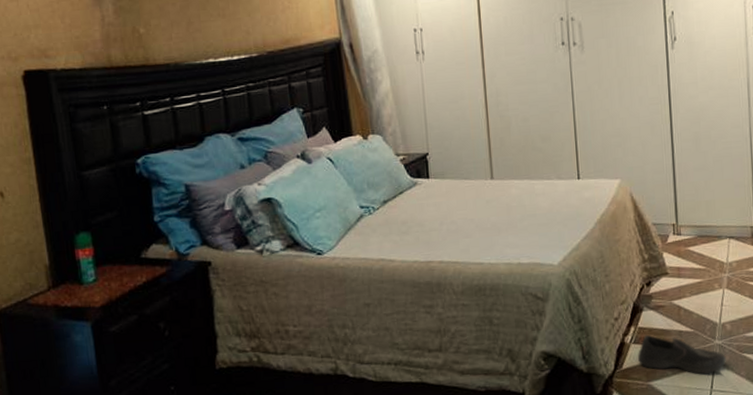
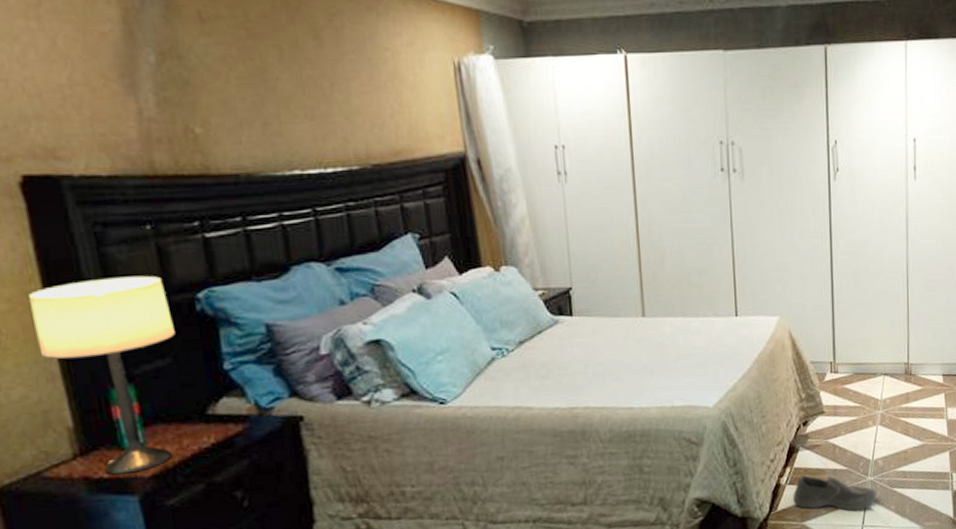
table lamp: none [23,145,122,305] -> present [27,275,177,476]

